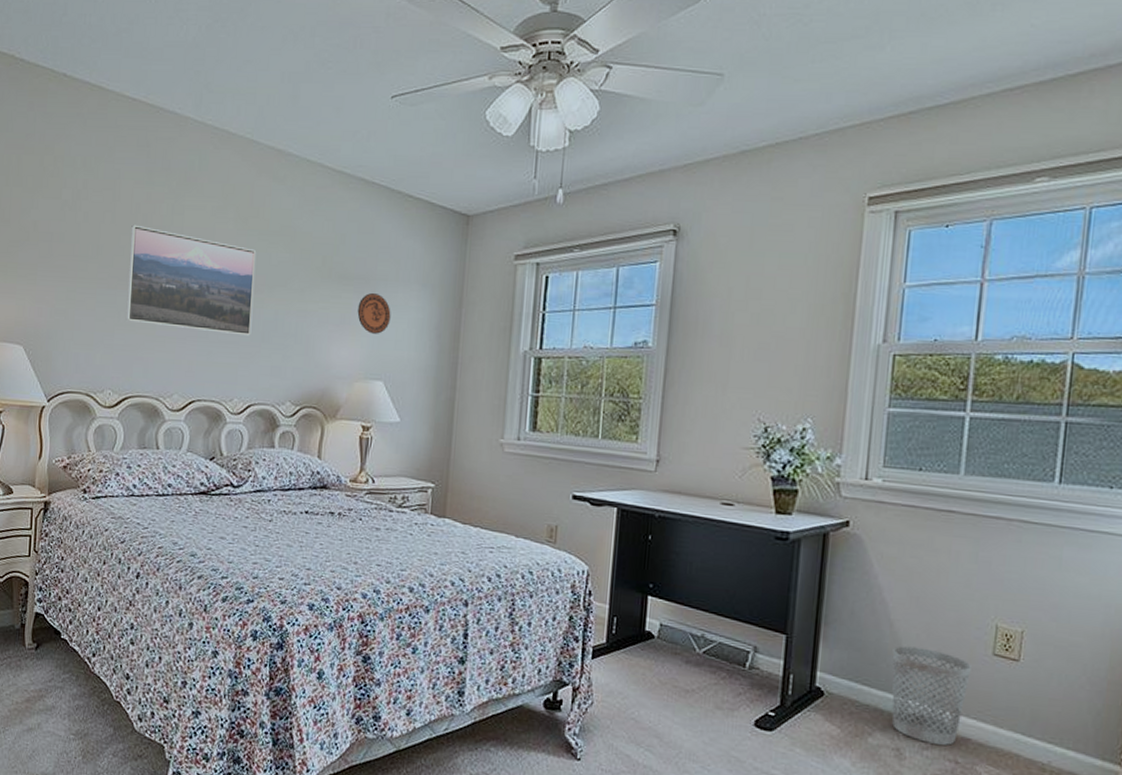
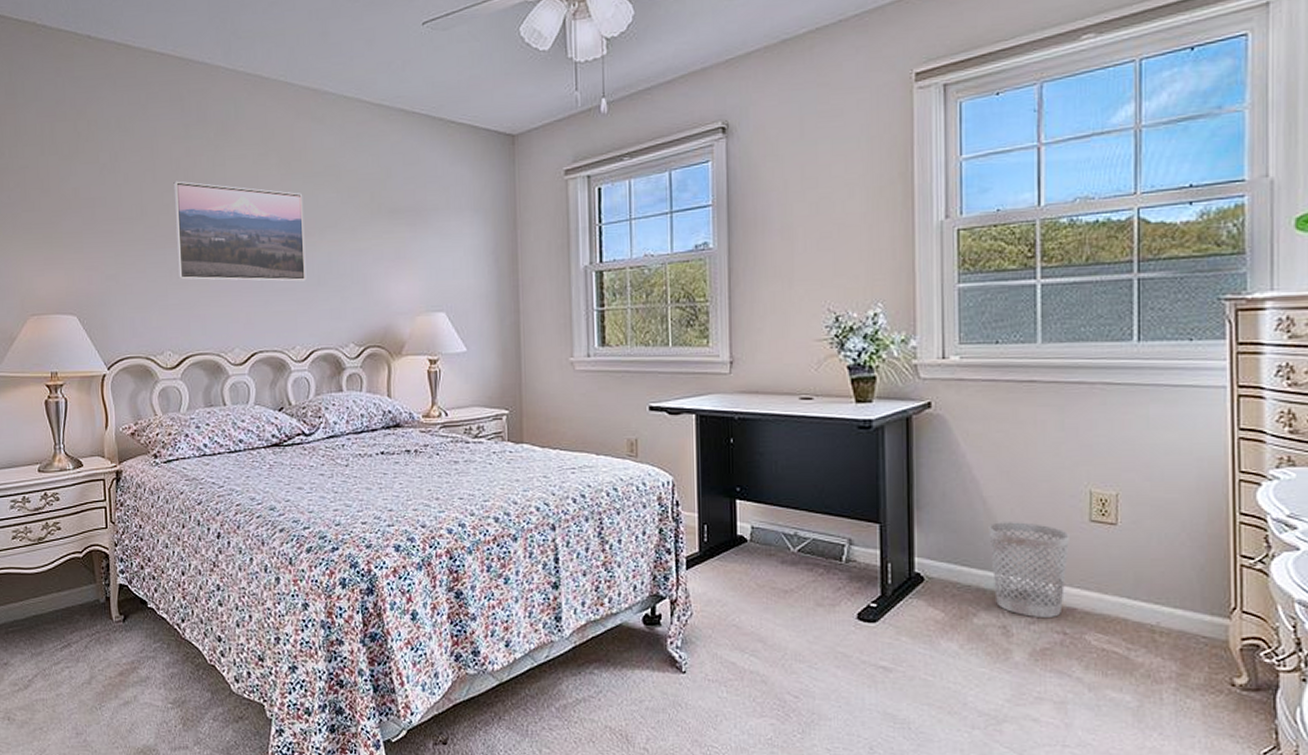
decorative plate: present [357,293,391,334] -> none [411,224,446,265]

